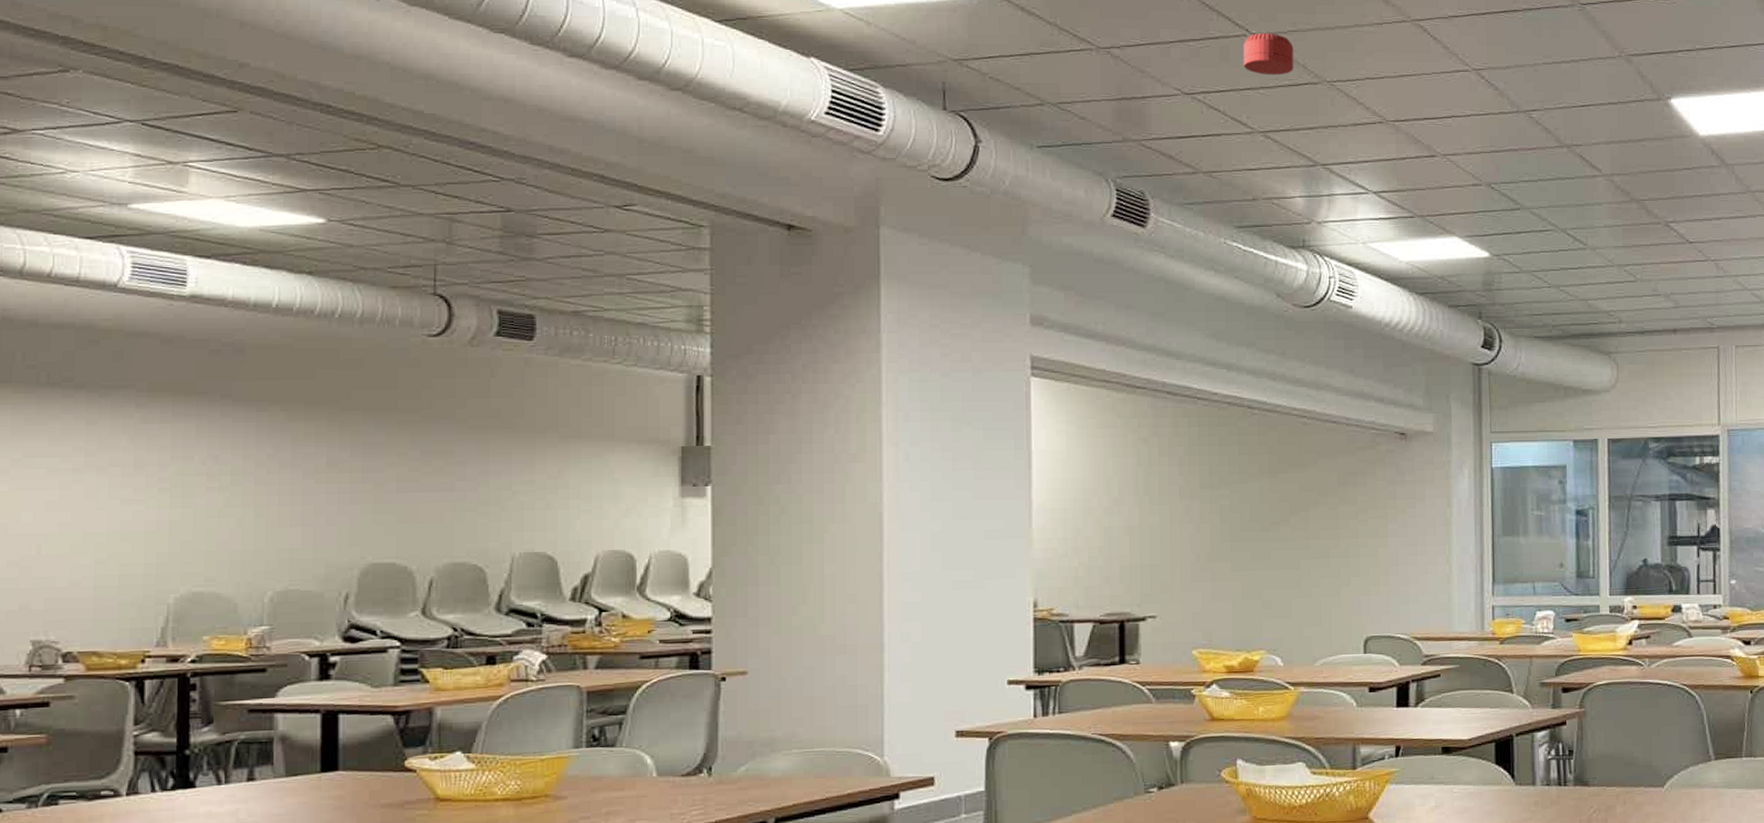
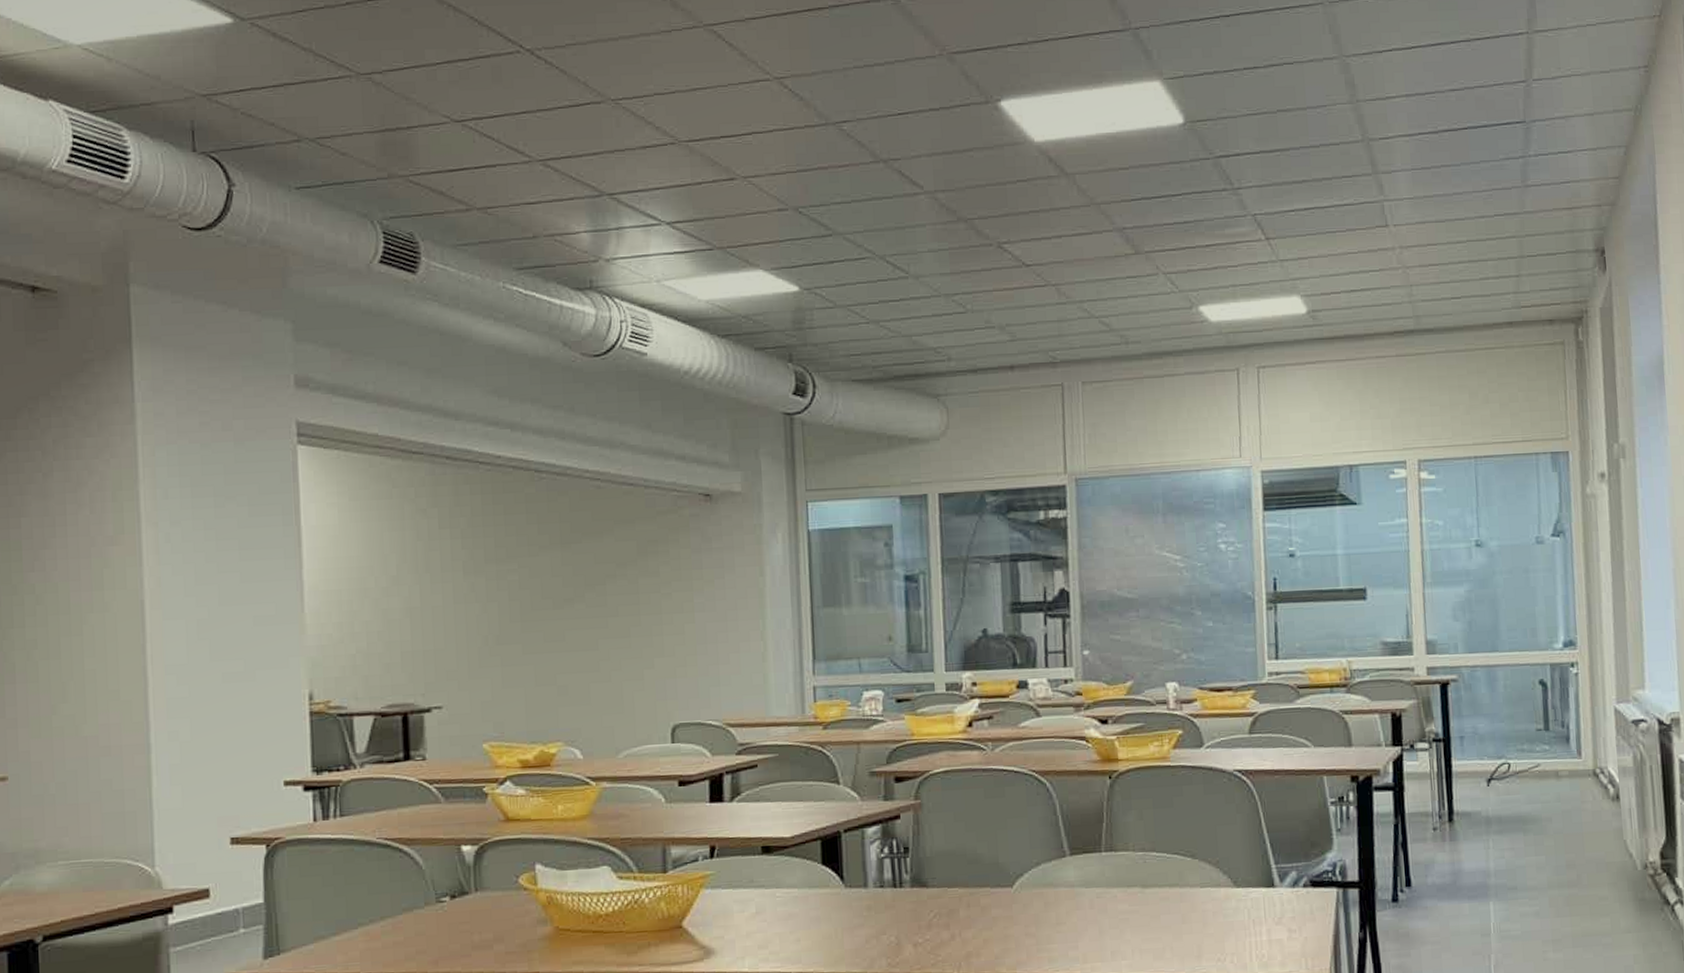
smoke detector: present [1243,33,1294,75] -> none [517,48,574,96]

